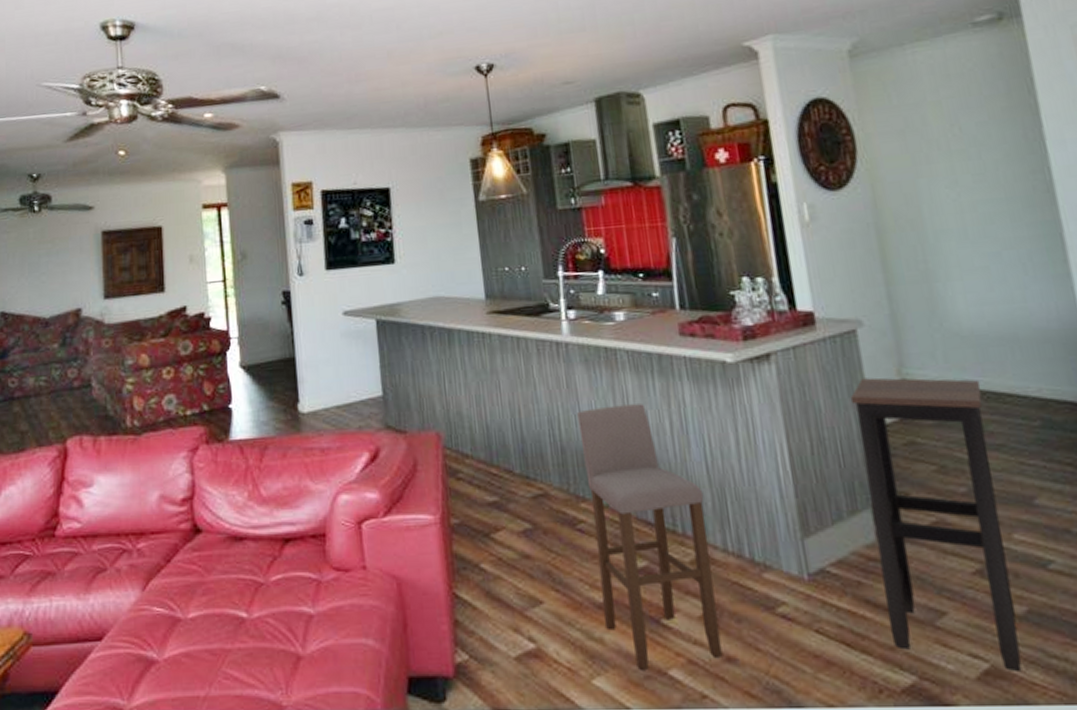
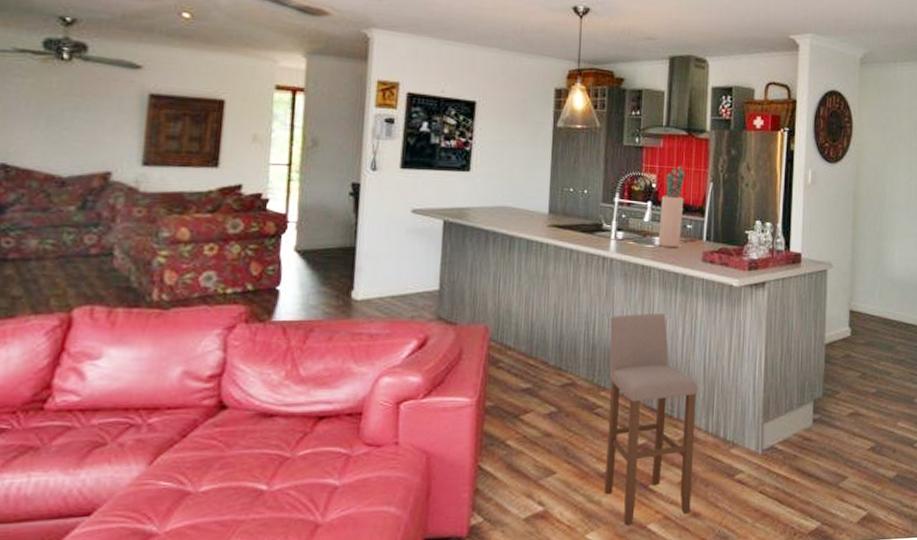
vase: none [614,221,648,323] -> present [658,164,685,248]
bar stool: present [851,377,1022,671] -> none [809,306,898,516]

